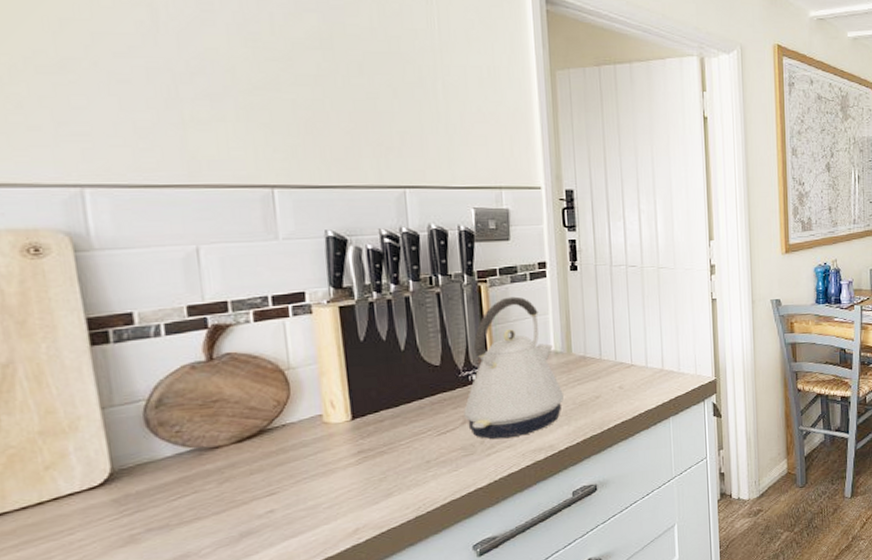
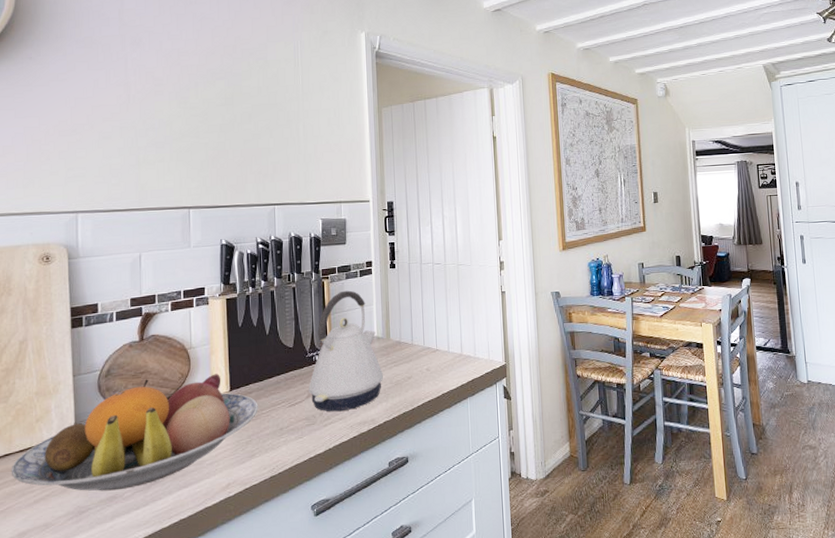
fruit bowl: none [8,399,395,552] -> present [11,374,258,491]

